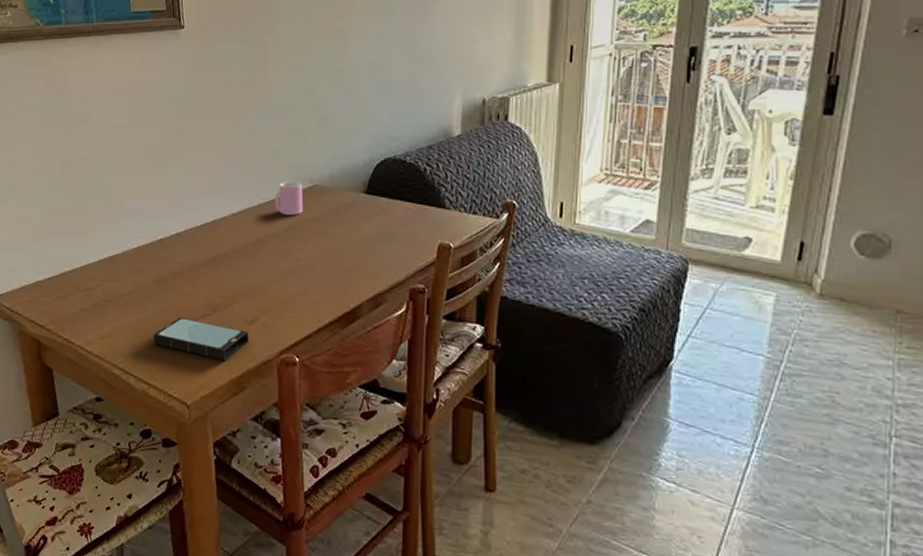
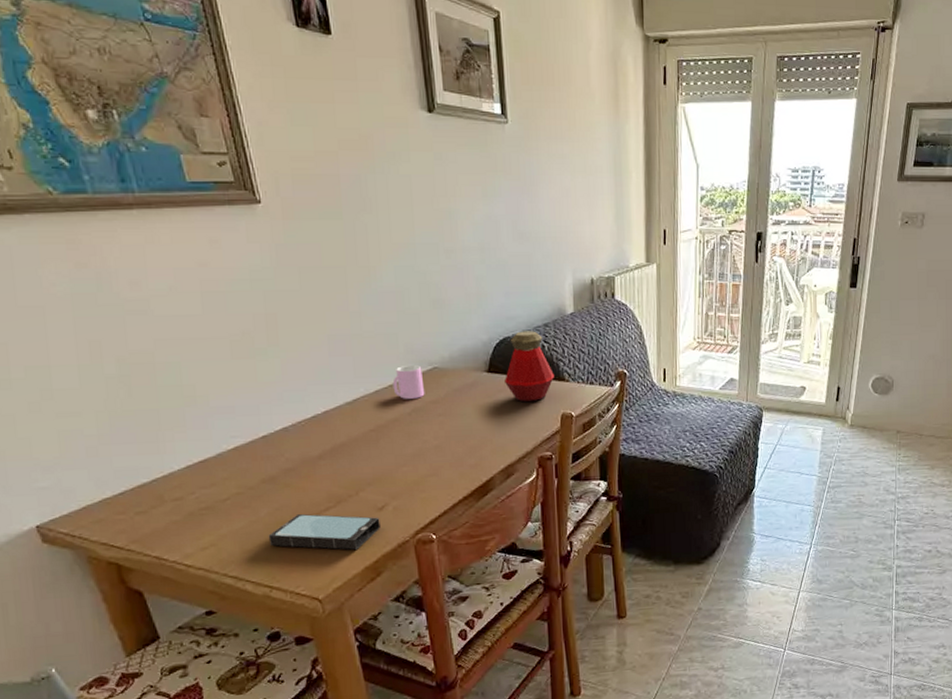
bottle: none [382,152,434,229] -> present [505,331,554,403]

